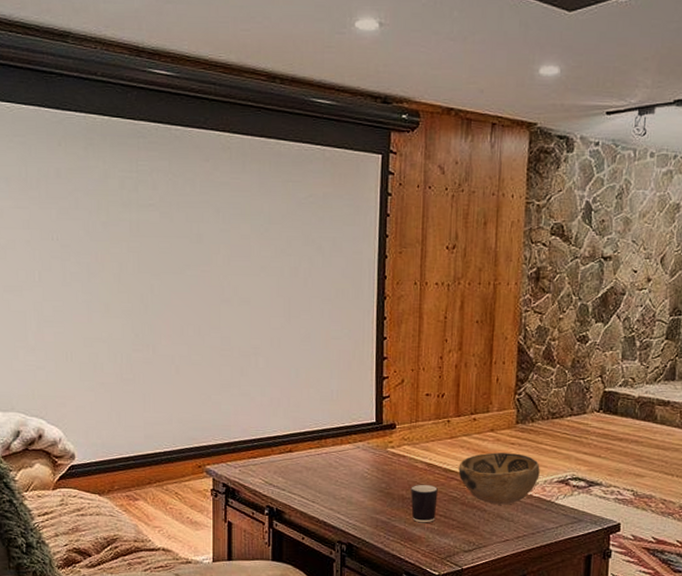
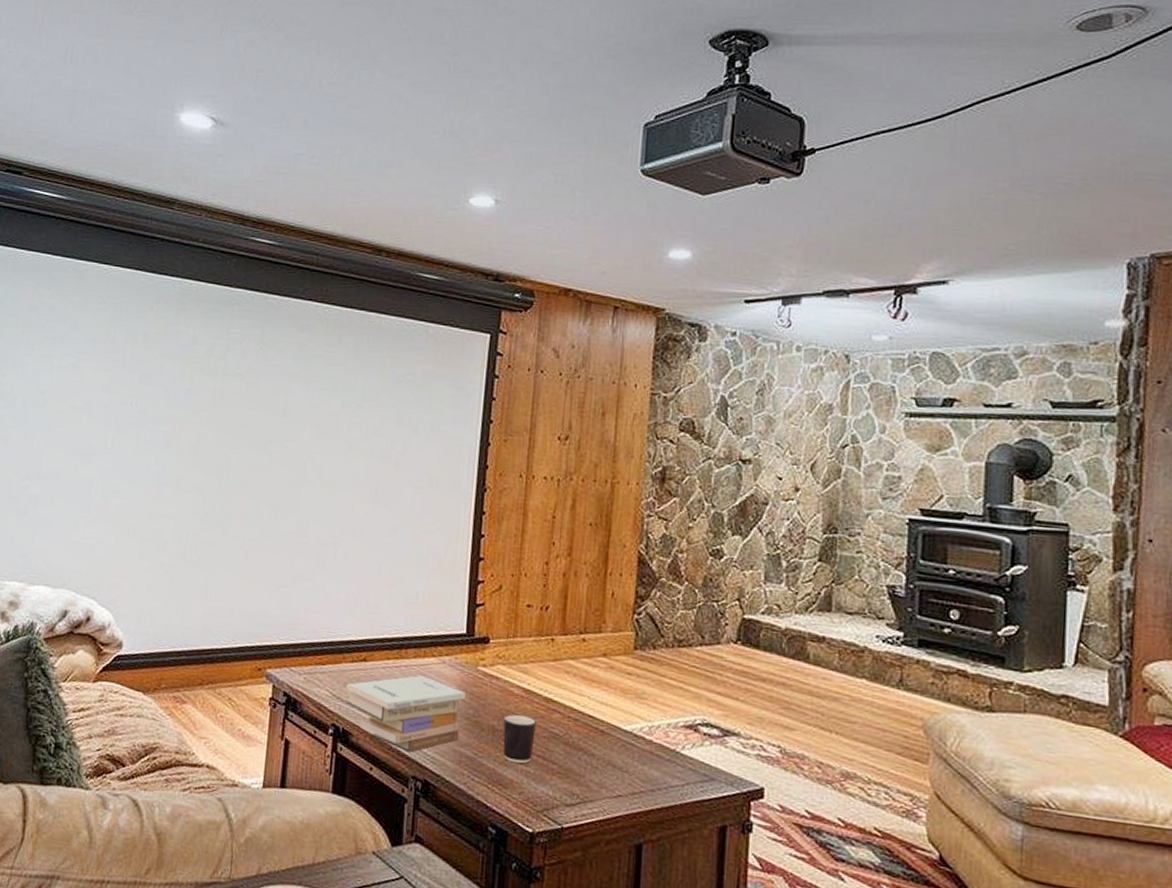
books: none [276,459,379,522] -> present [346,675,467,752]
decorative bowl: present [458,452,540,505] -> none [562,682,663,751]

